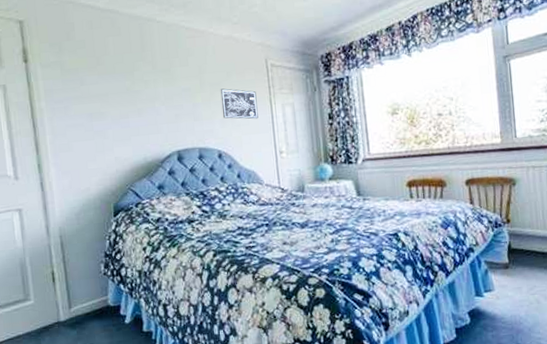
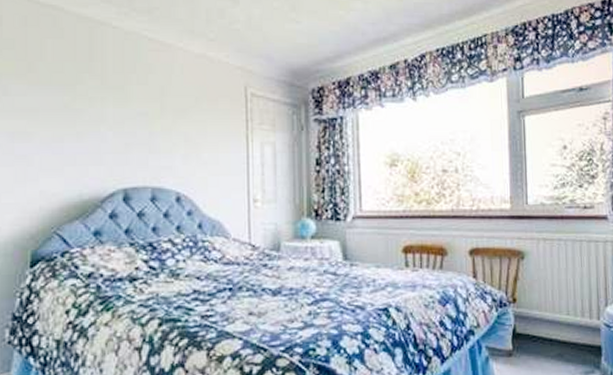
wall art: present [220,88,259,119] -> none [185,117,231,158]

